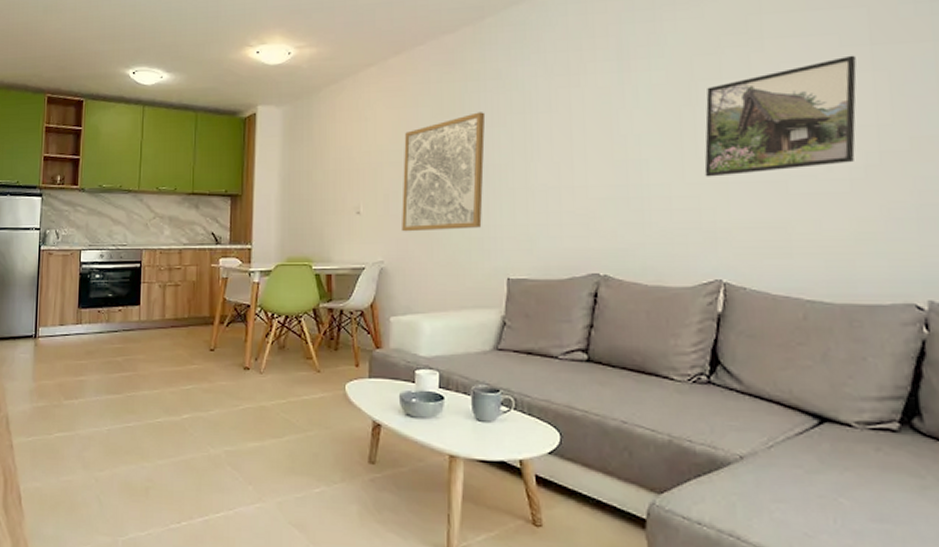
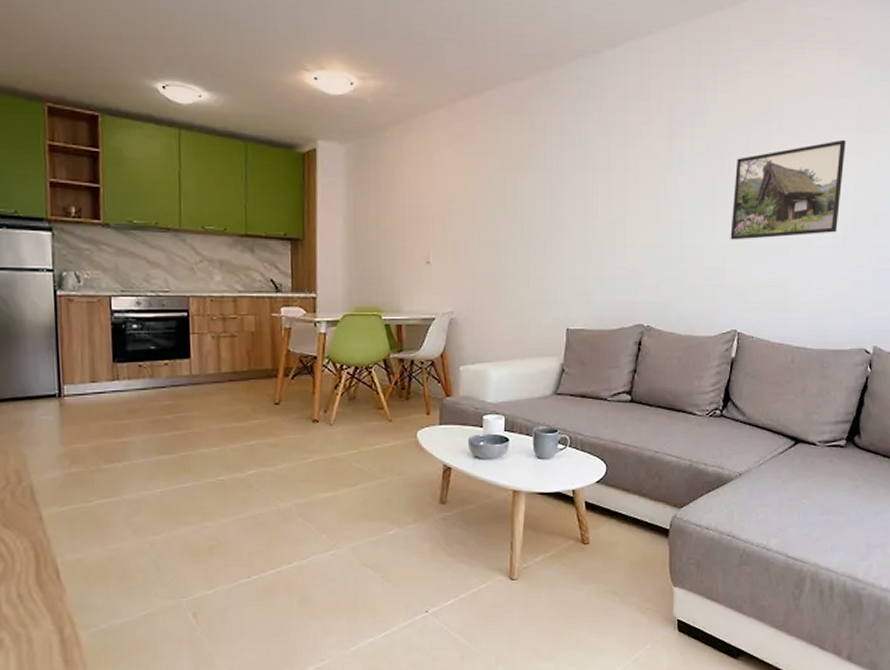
wall art: present [402,112,486,232] -> none [471,166,551,283]

